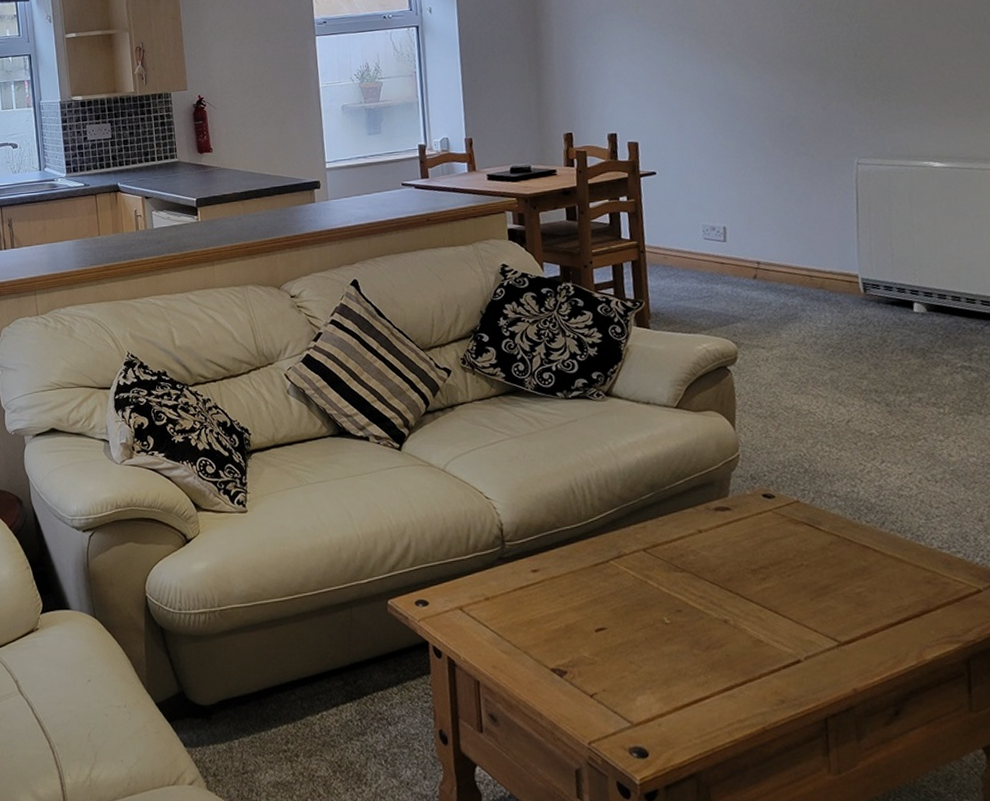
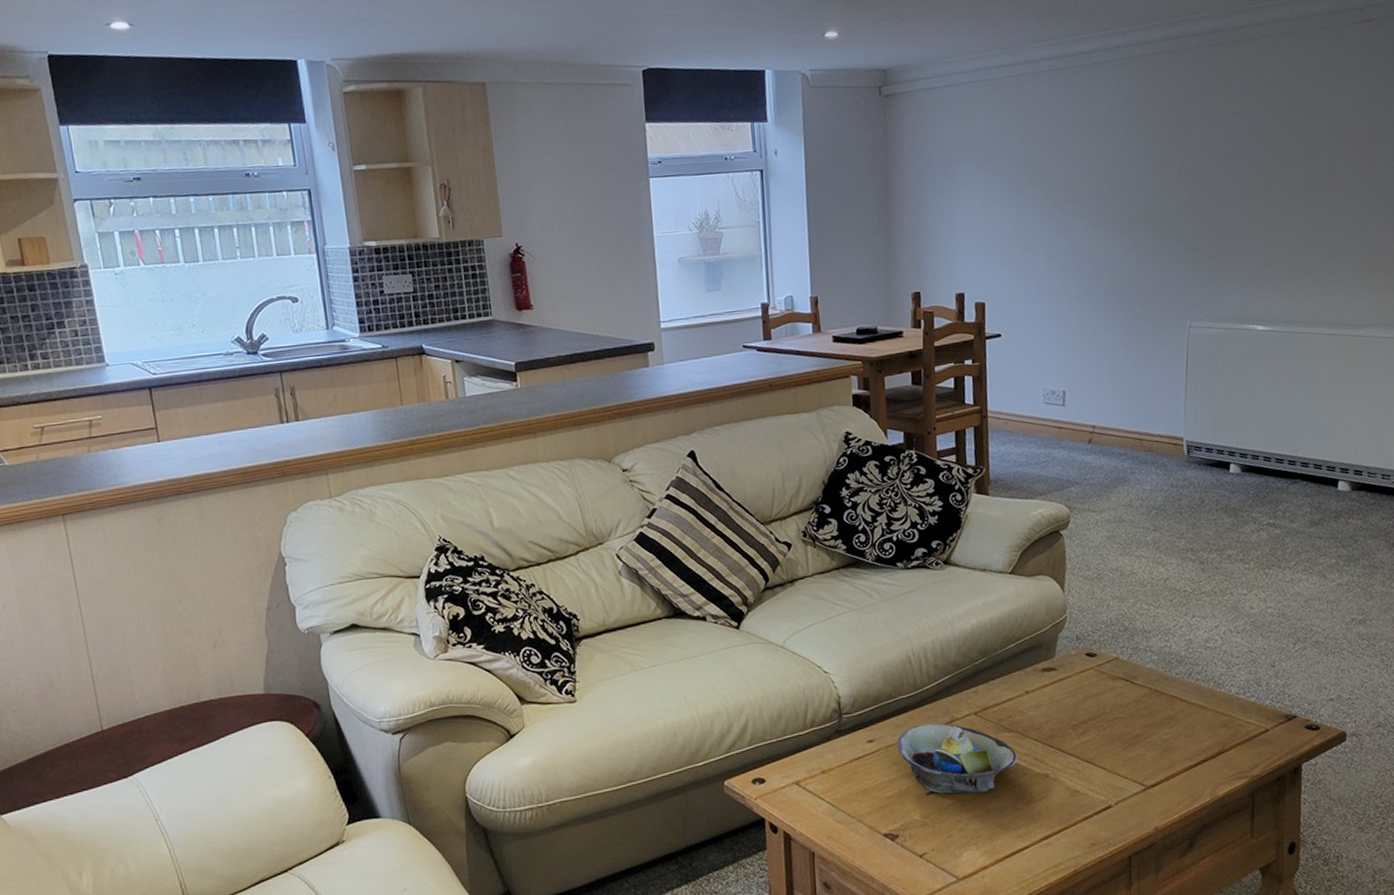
decorative bowl: none [563,557,692,634] -> present [897,723,1018,794]

